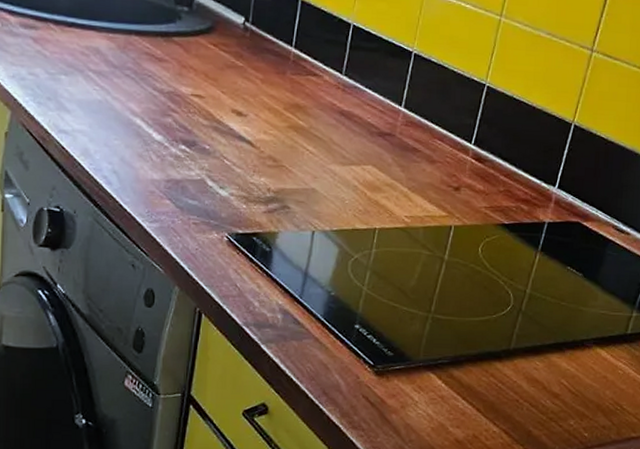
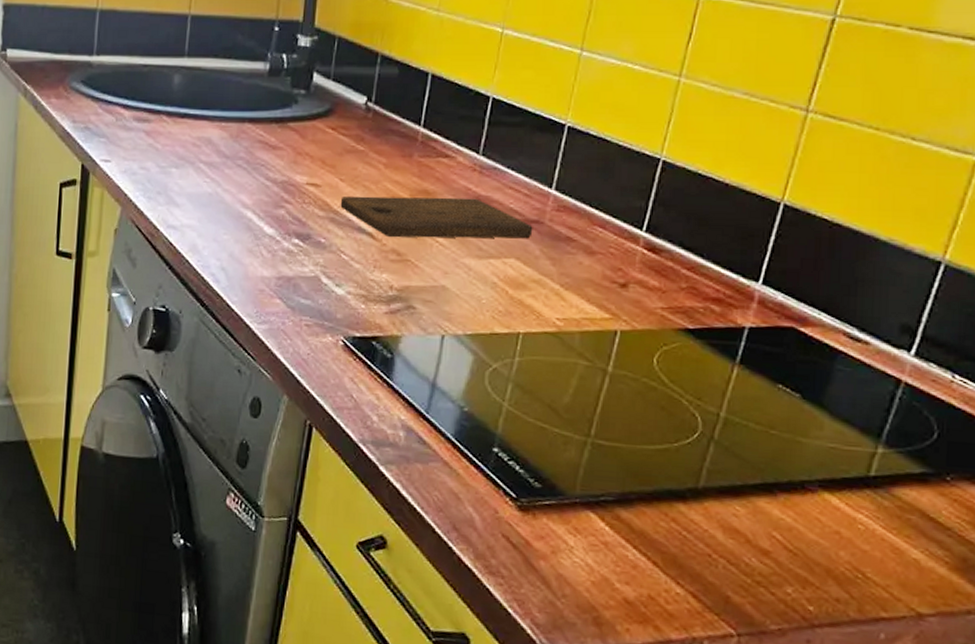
cutting board: none [222,107,387,148] -> present [340,196,533,239]

